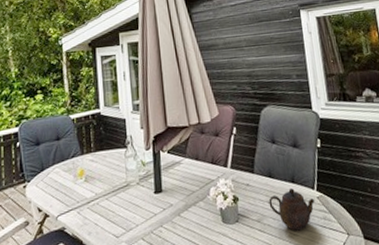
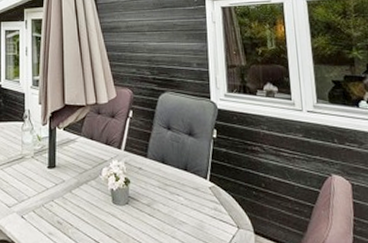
teapot: present [268,188,314,231] -> none [160,176,206,219]

